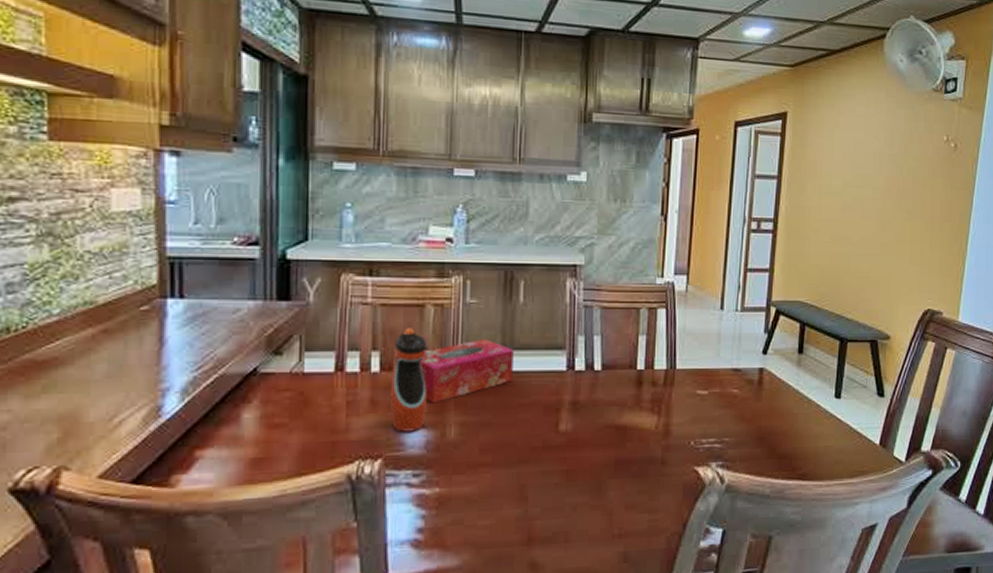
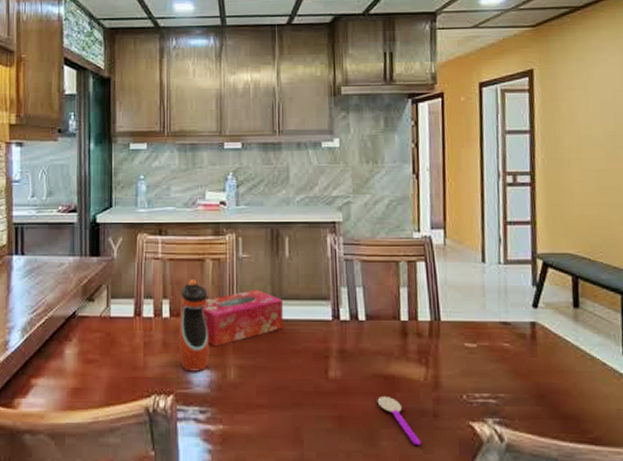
spoon: none [607,447,647,494] -> present [377,397,421,447]

